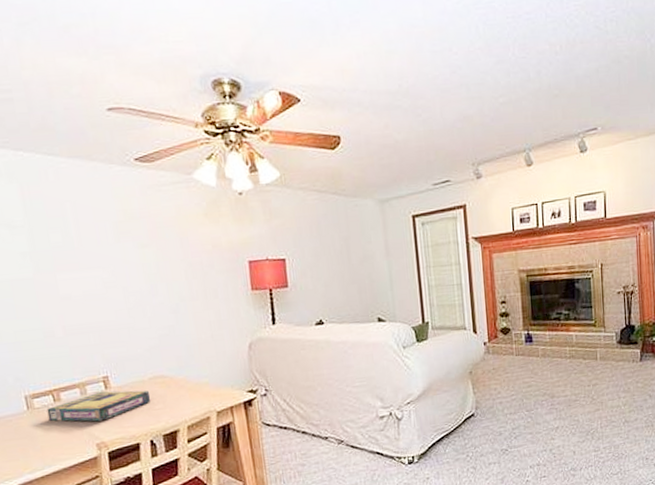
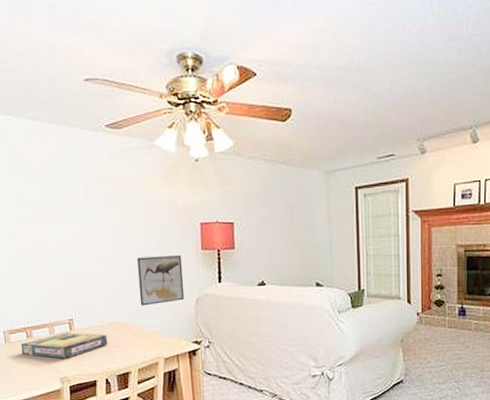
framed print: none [178,297,236,356] -> present [136,255,185,306]

